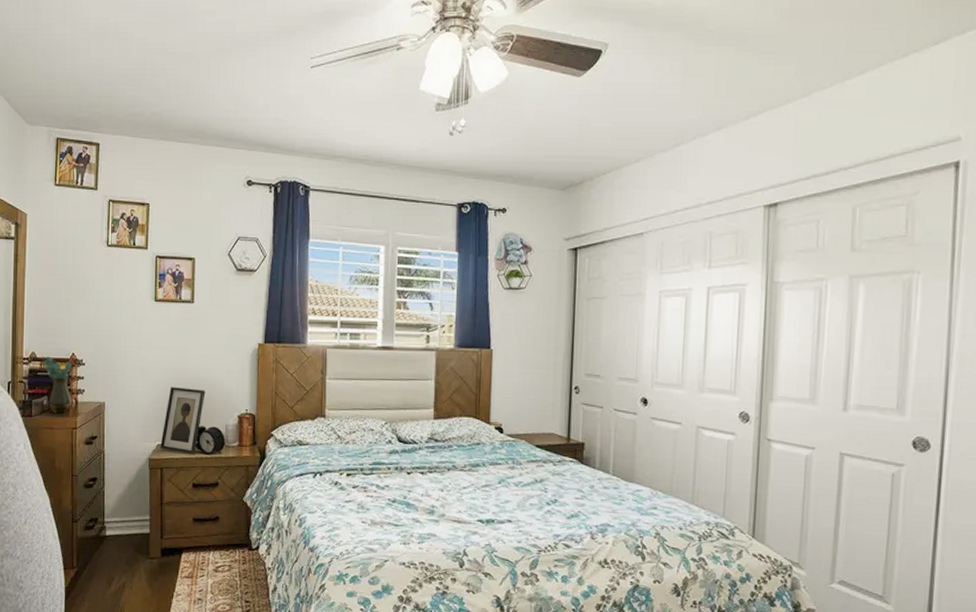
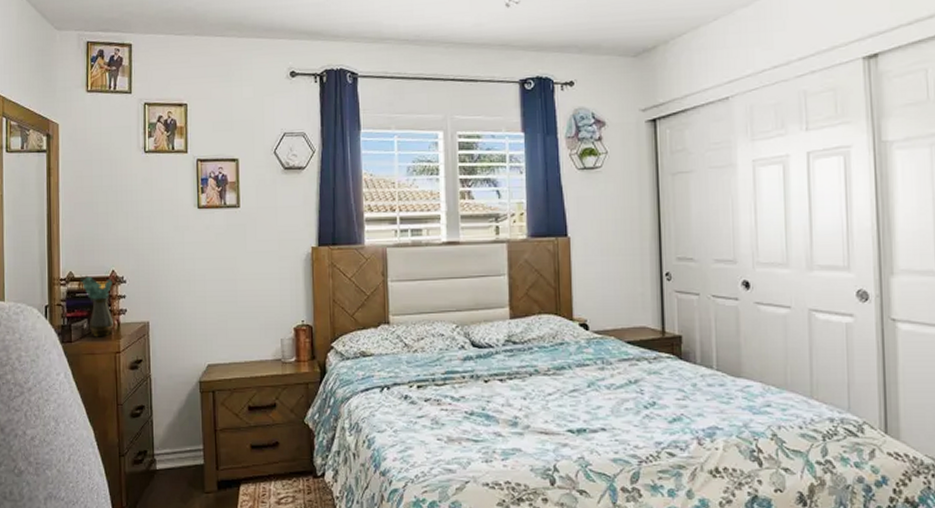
picture frame: present [160,386,206,454] -> none [210,299,257,373]
alarm clock: present [196,426,225,455] -> none [249,341,281,373]

